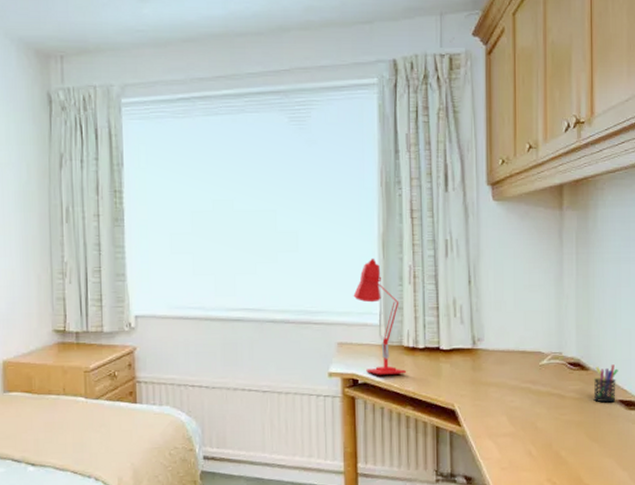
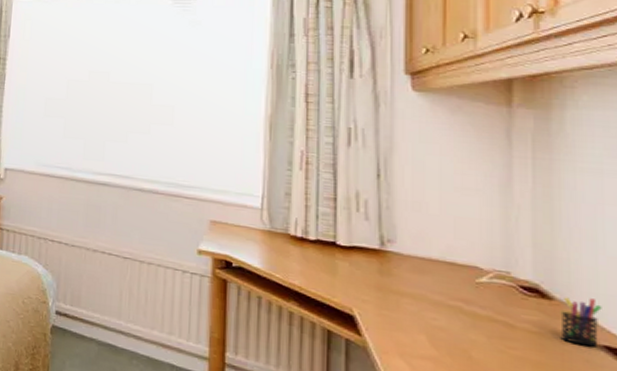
desk lamp: present [353,258,407,375] -> none [232,138,293,265]

